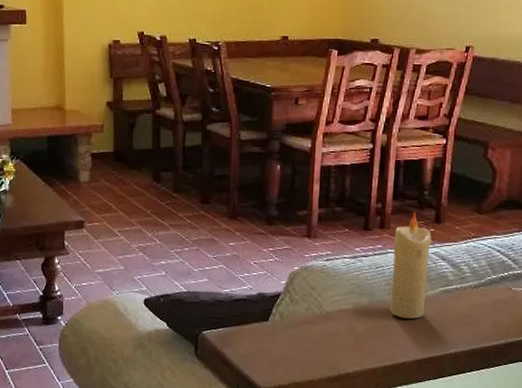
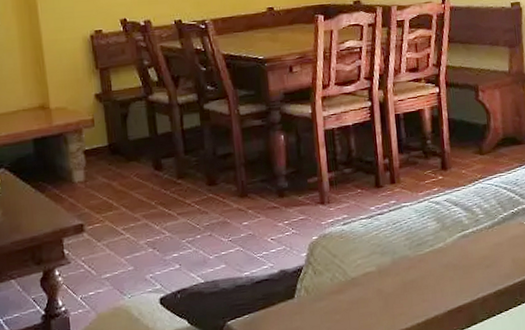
candle: present [389,212,432,319] -> none [406,162,447,271]

